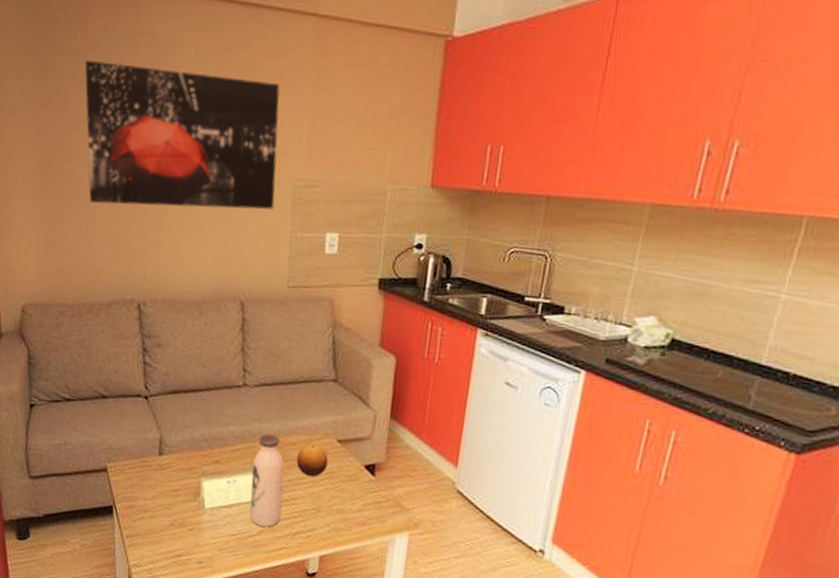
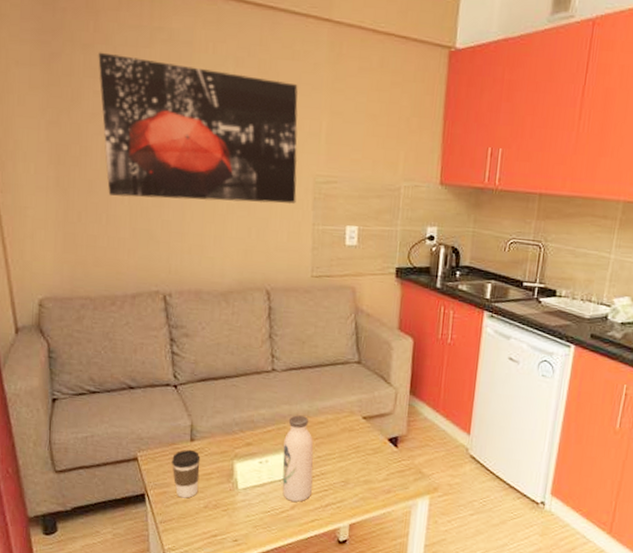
coffee cup: none [140,463,168,514] -> present [172,449,201,498]
fruit: present [296,444,329,477] -> none [325,422,355,452]

